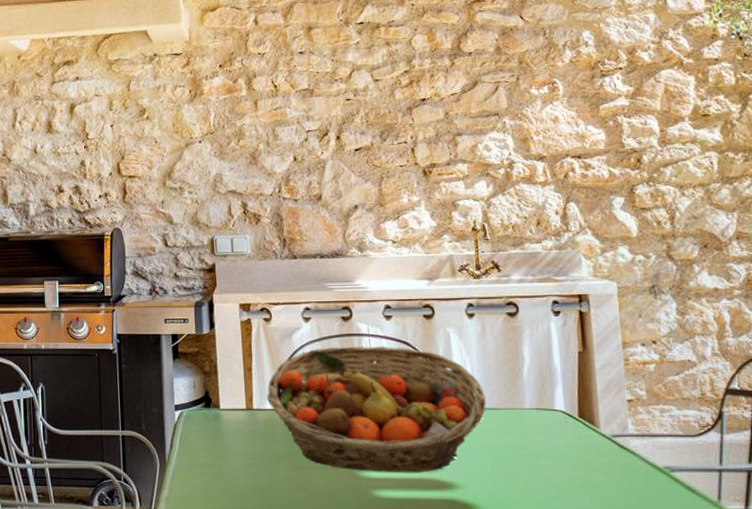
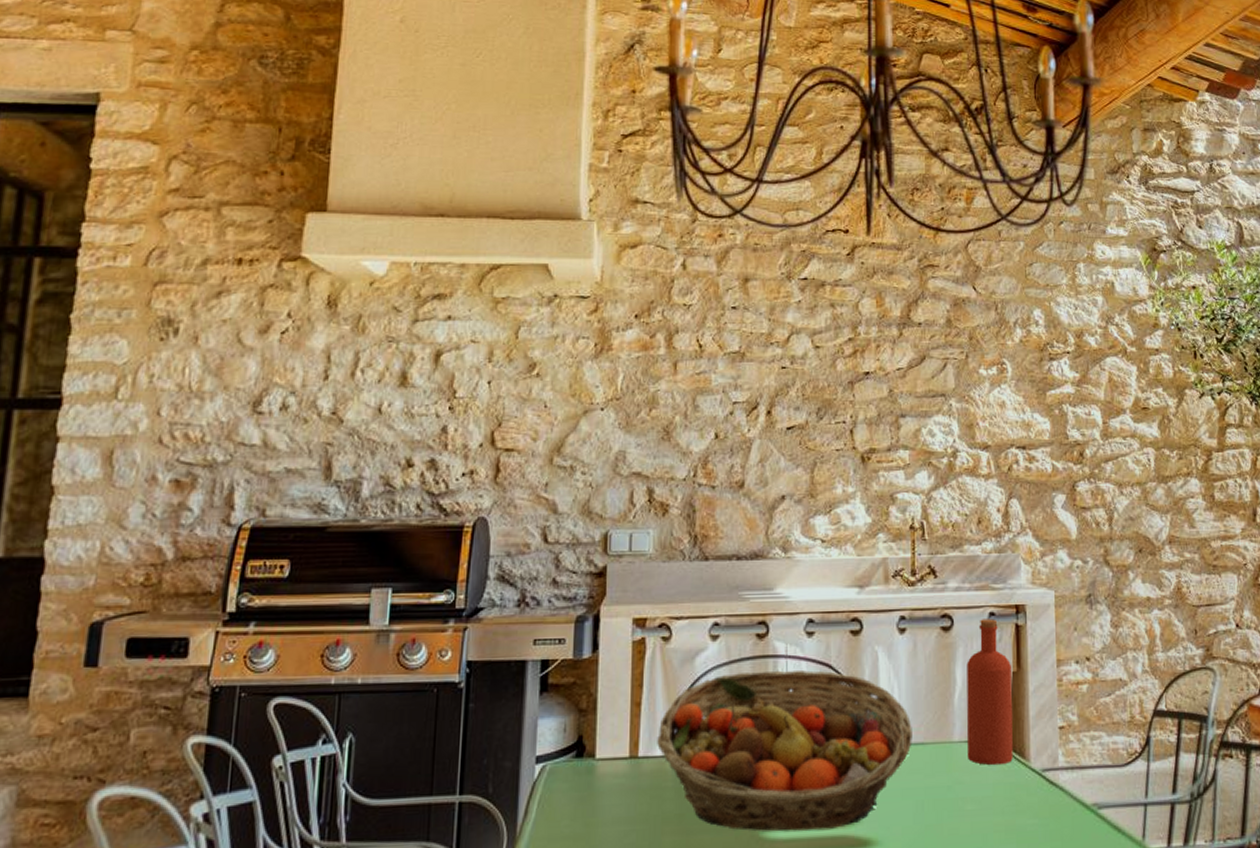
bottle: none [533,306,583,430] -> present [966,619,1013,766]

